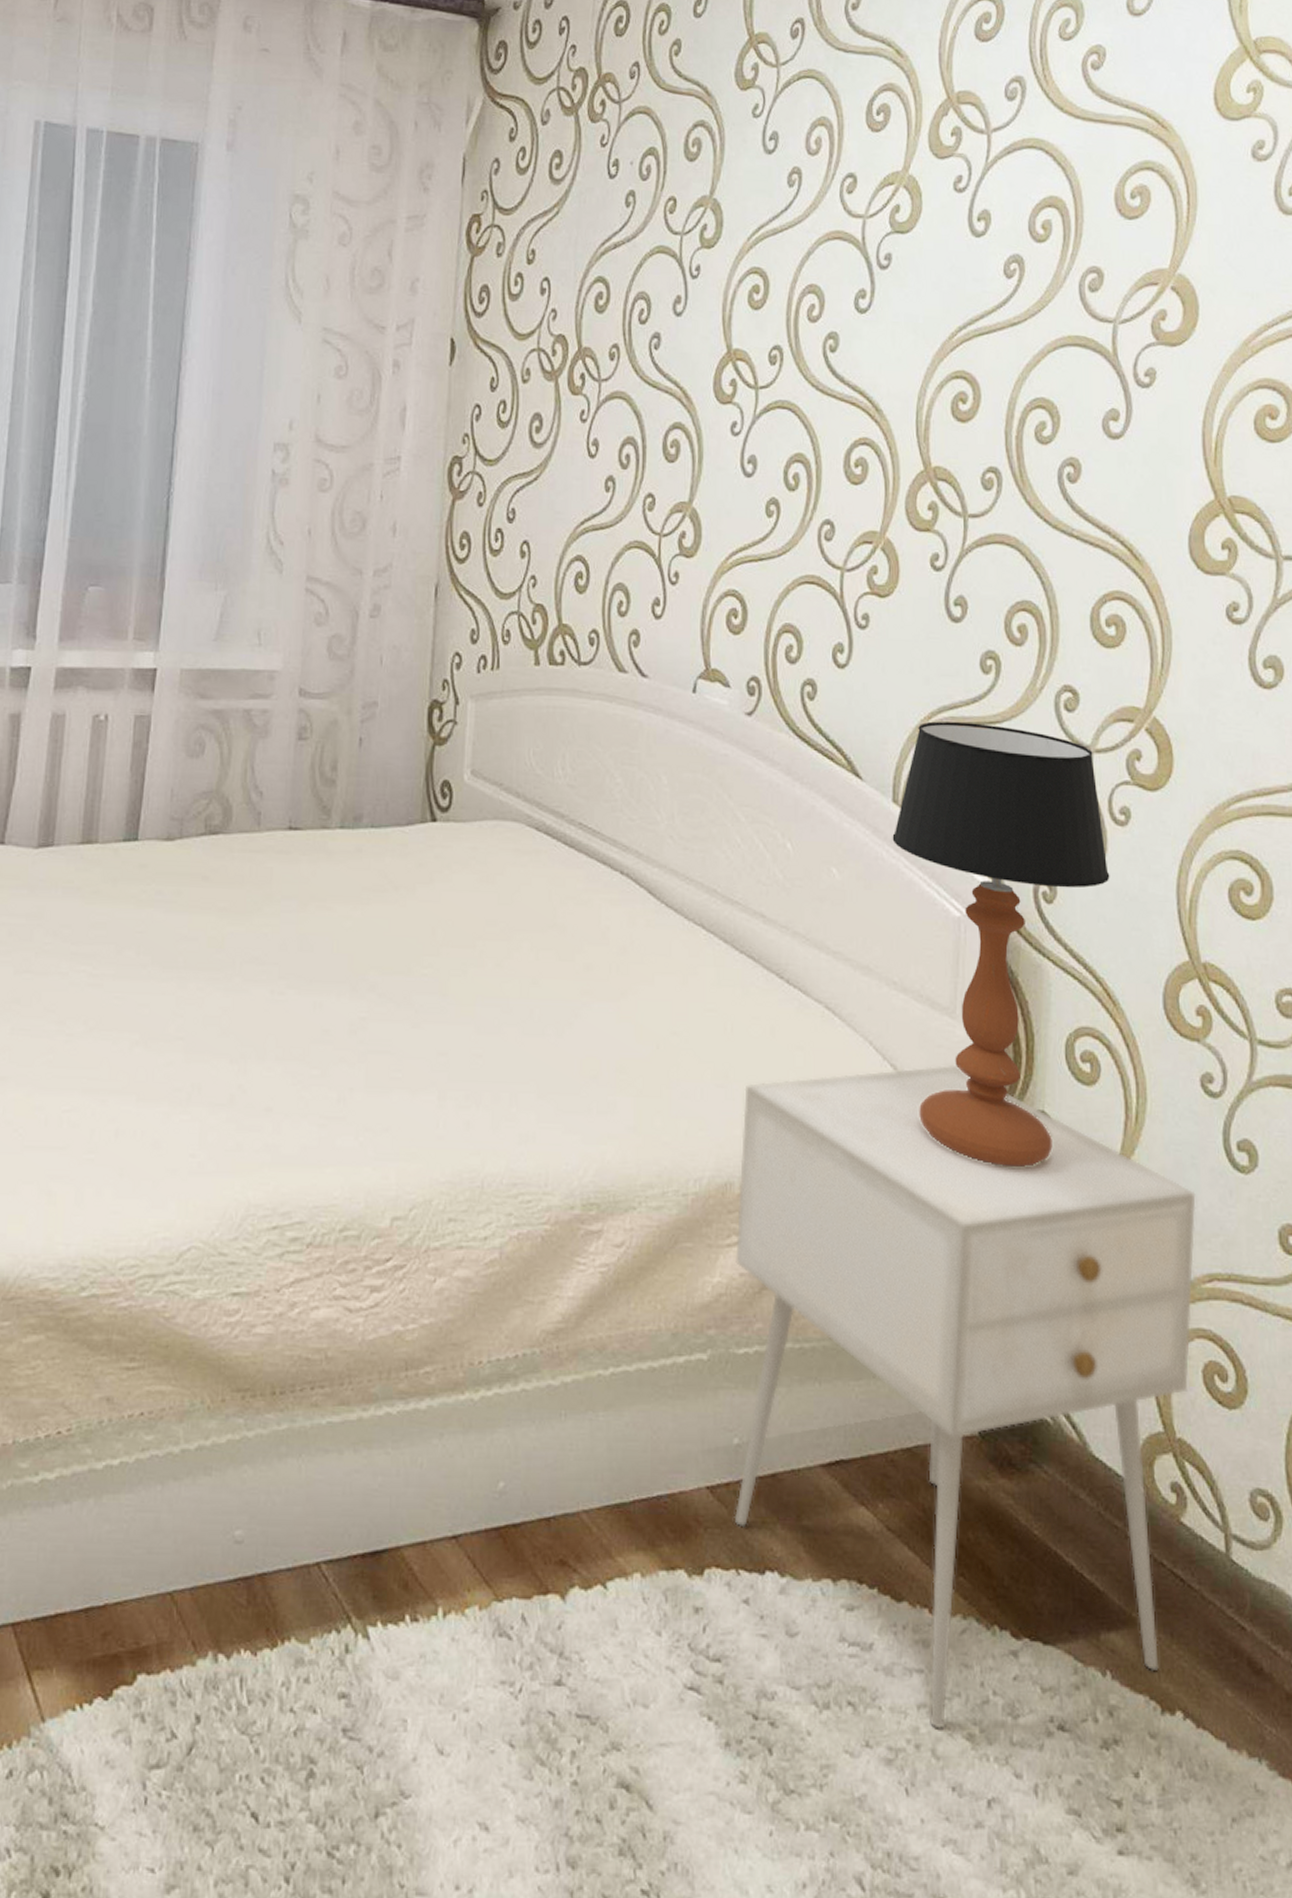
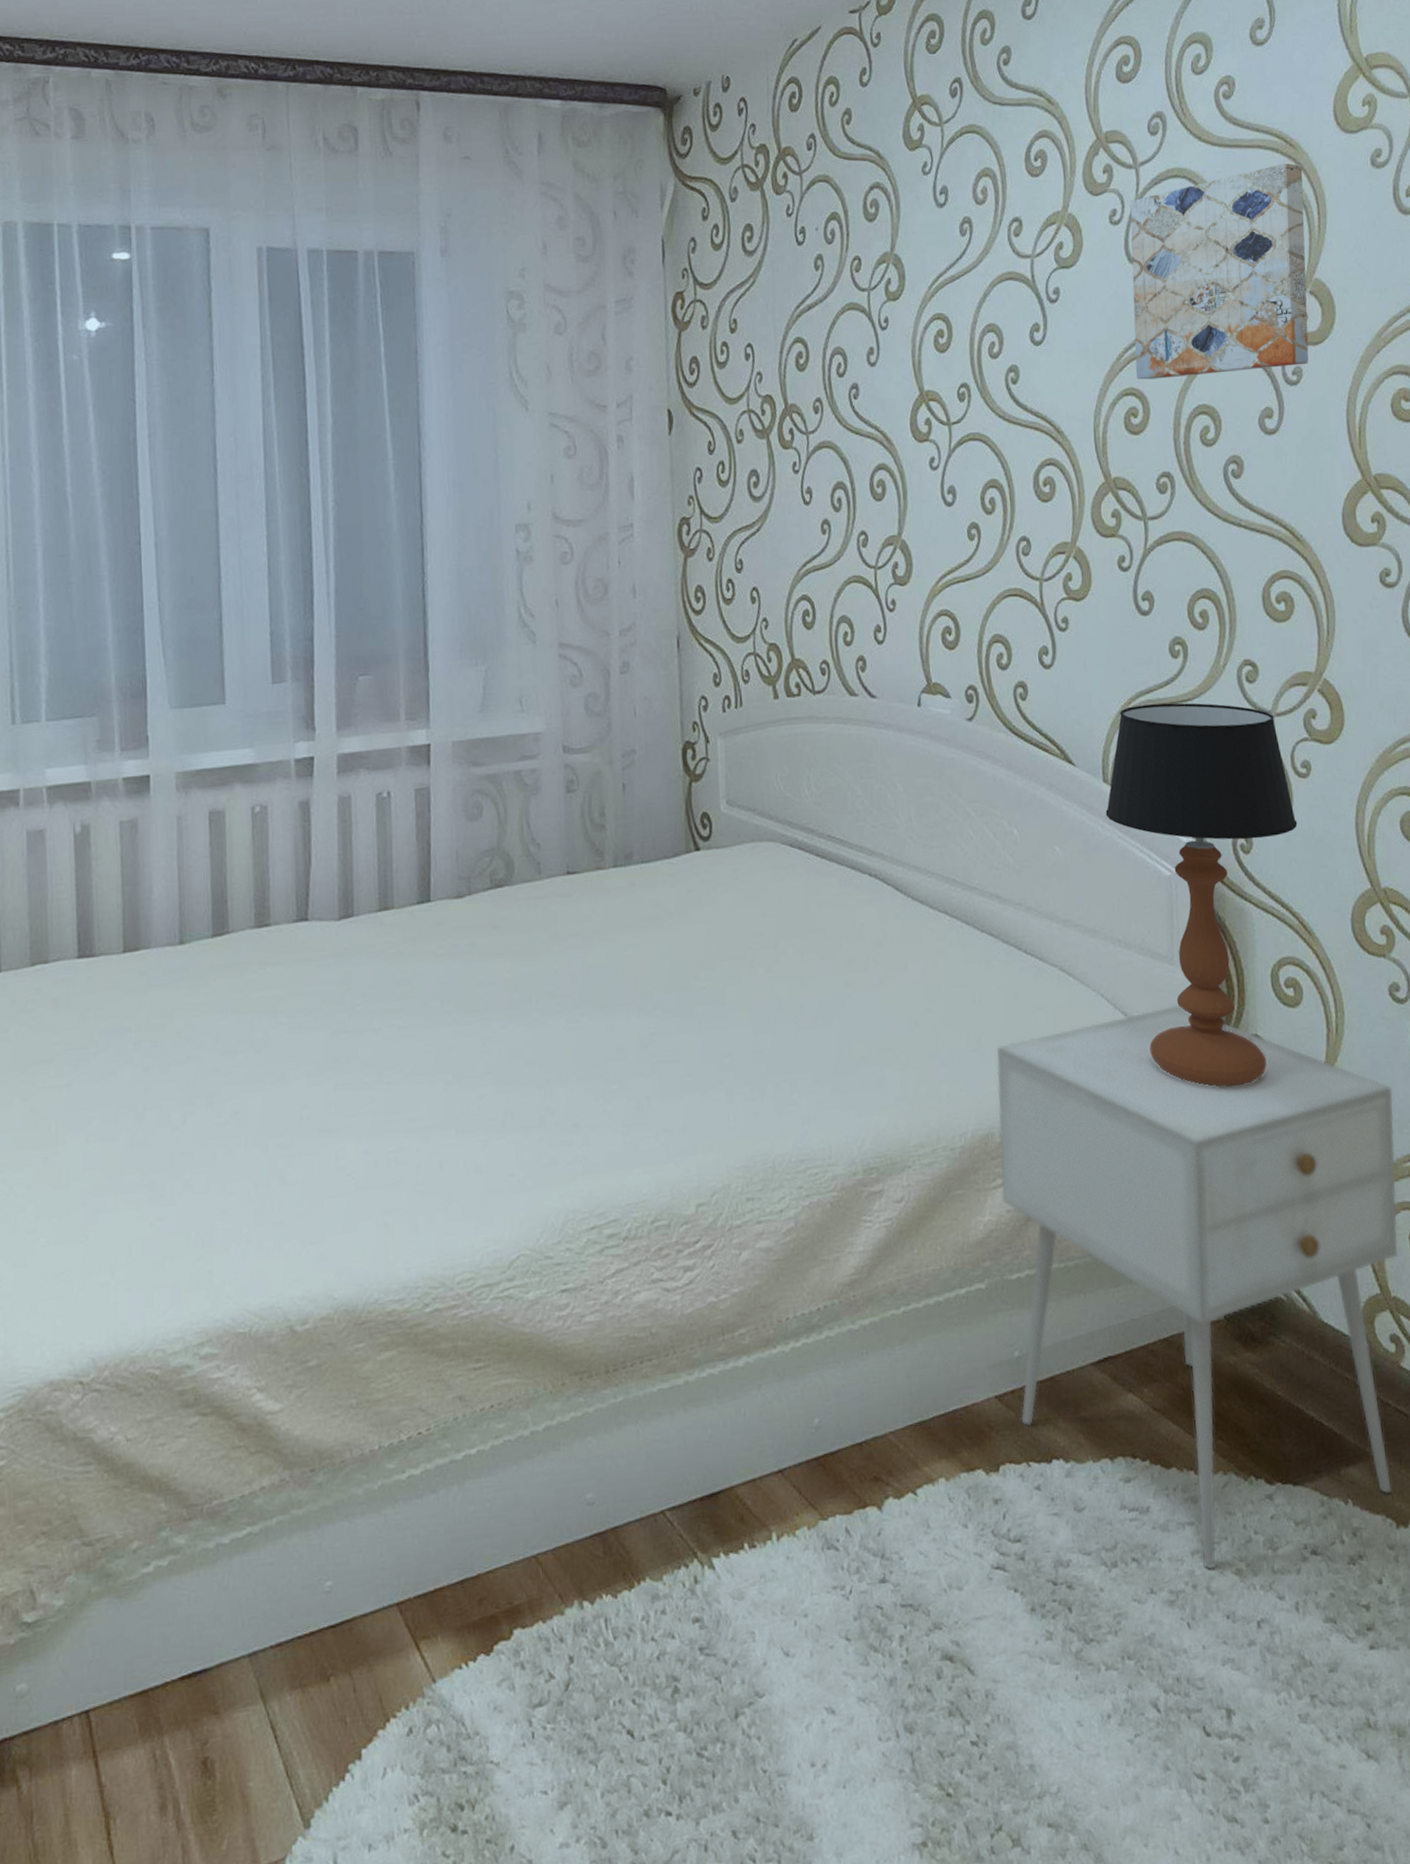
wall art: none [968,145,1174,367] -> present [1130,163,1309,380]

